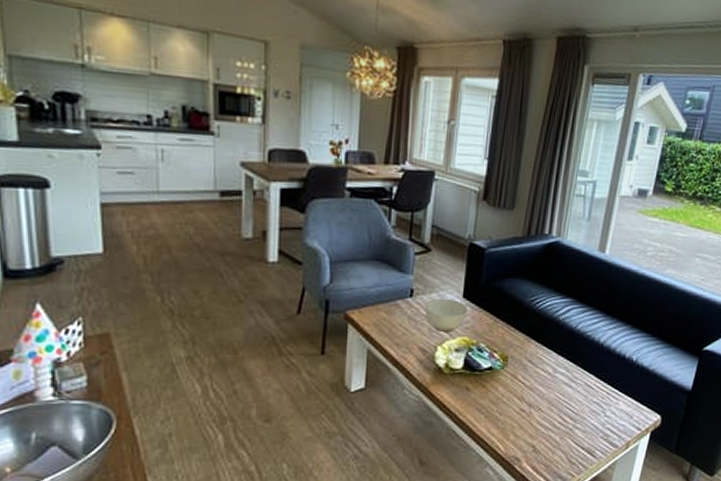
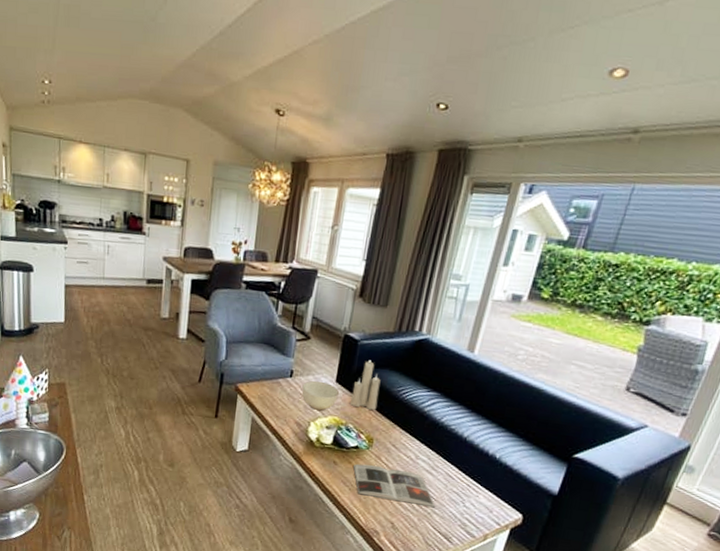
candle: none [479,269,512,325] -> present [349,360,381,410]
magazine: none [488,386,576,422] -> present [353,463,435,507]

